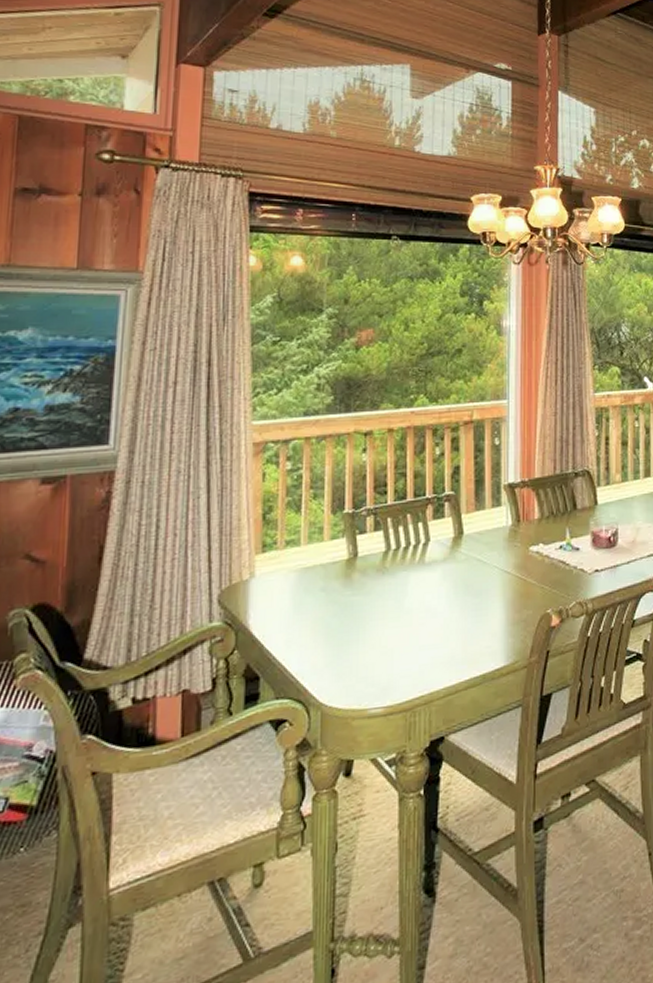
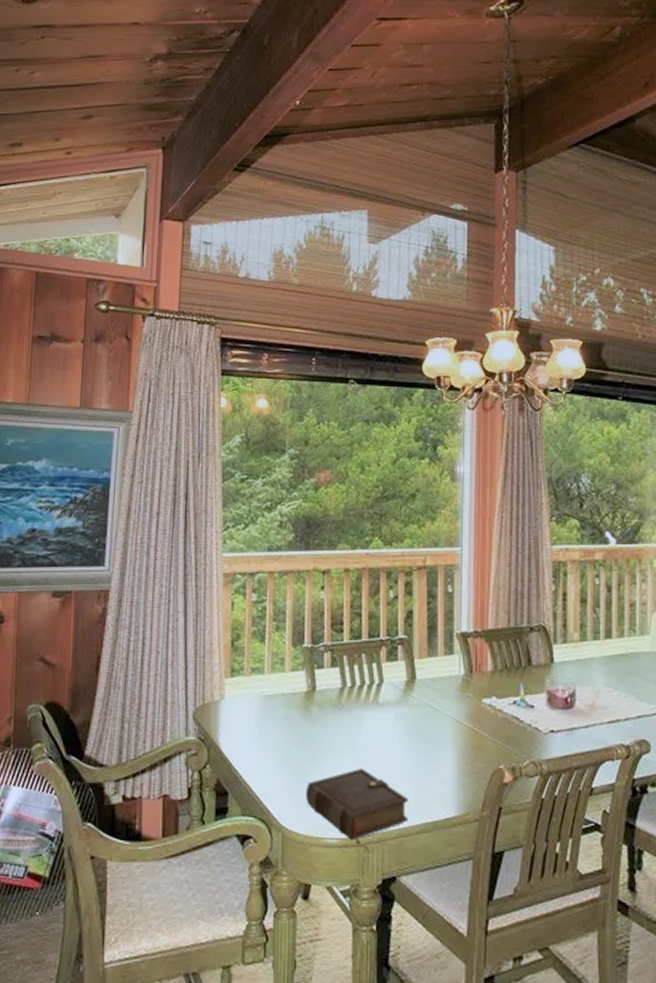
book: none [348,630,457,717] -> present [306,767,409,854]

